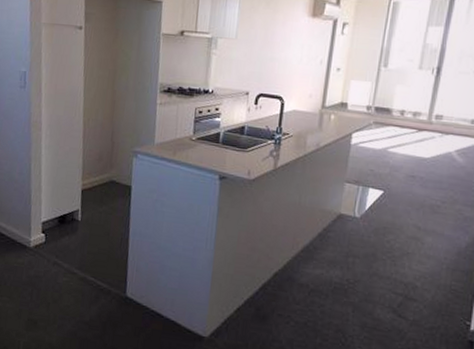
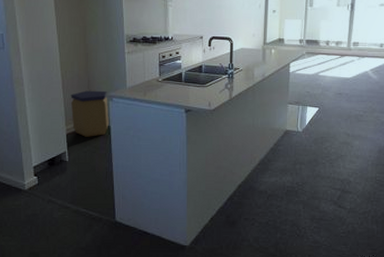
trash can: none [89,142,132,196] -> present [70,90,109,137]

